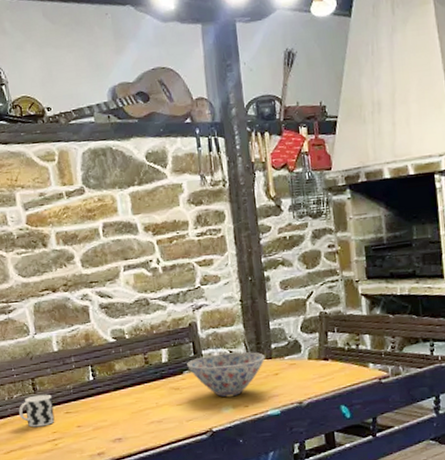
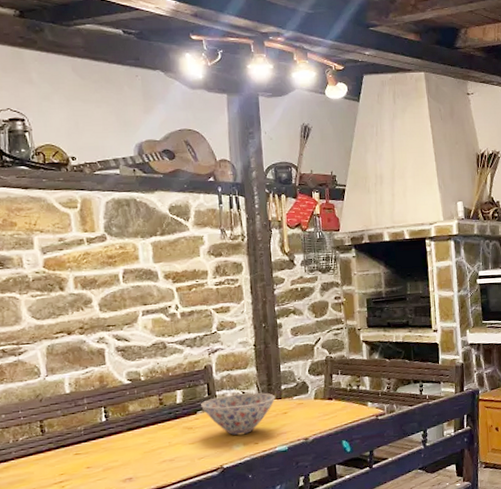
cup: present [19,394,55,428] -> none [24,436,63,470]

